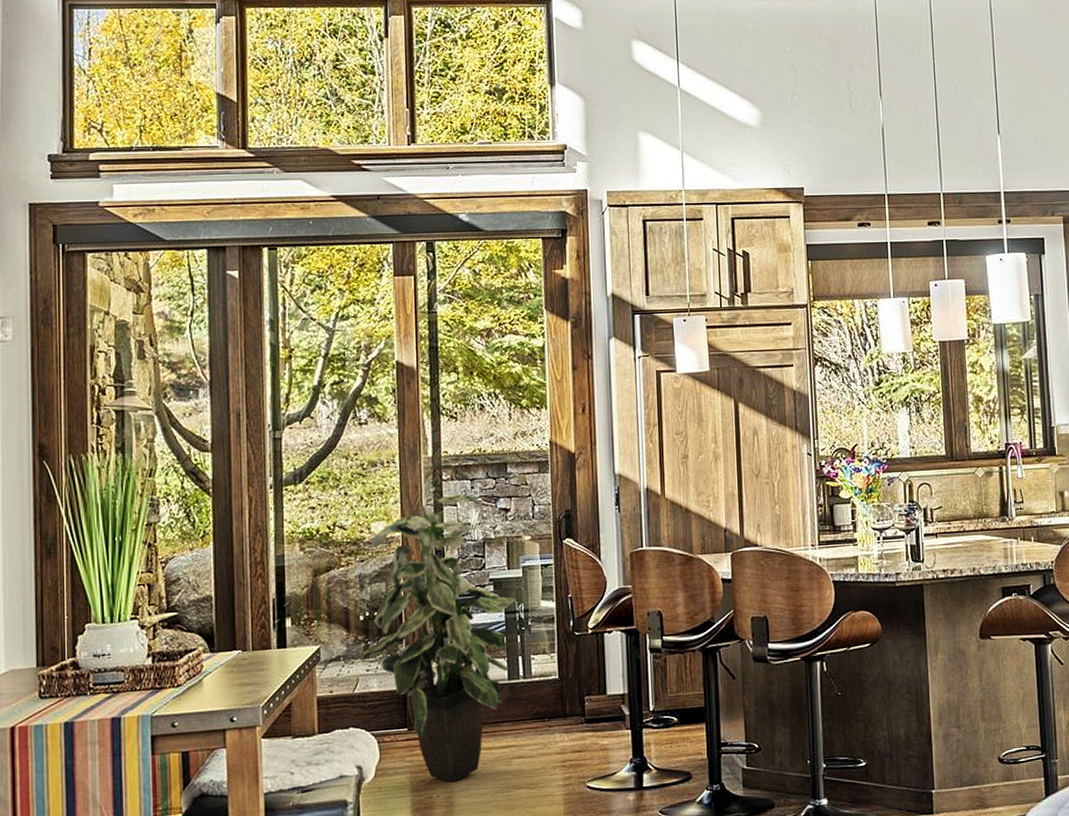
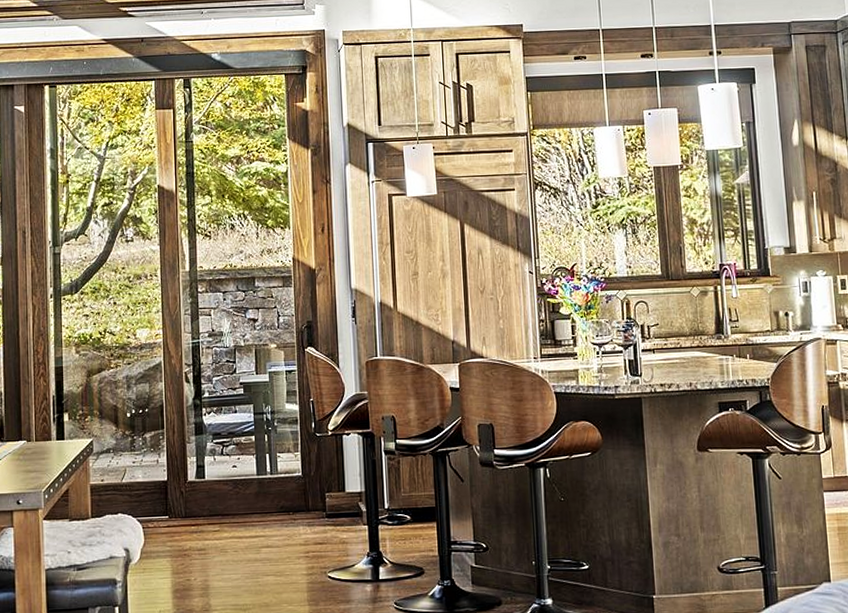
indoor plant: present [360,494,518,783] -> none [127,305,265,567]

